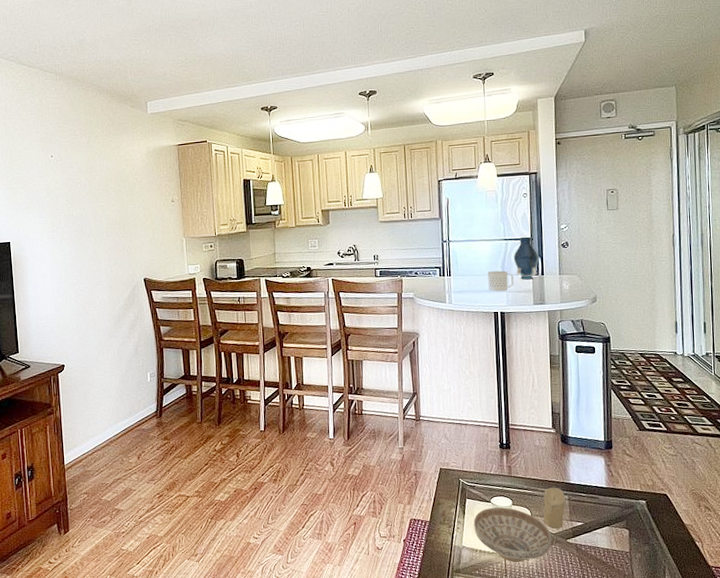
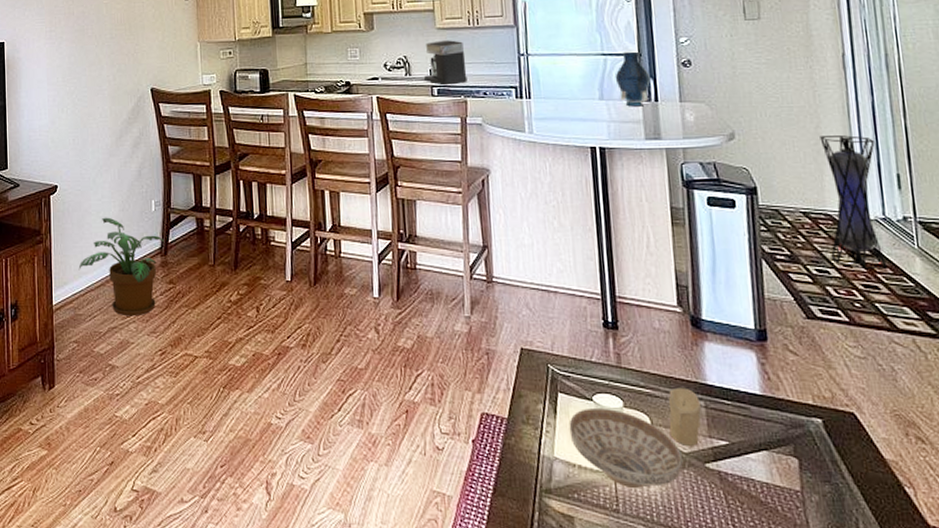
potted plant: none [86,388,159,469] -> present [78,217,164,317]
coffee maker: none [369,231,403,268] -> present [424,40,468,86]
mug: present [488,270,514,292] -> none [580,94,617,121]
lantern: none [654,295,694,393] -> present [820,135,888,270]

